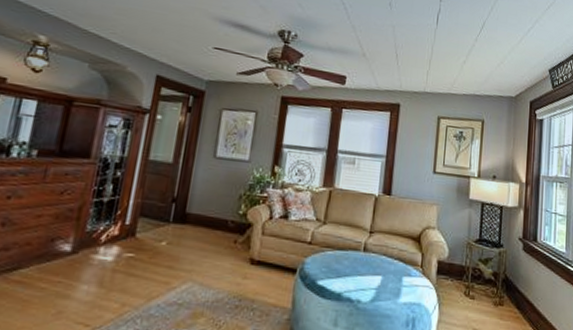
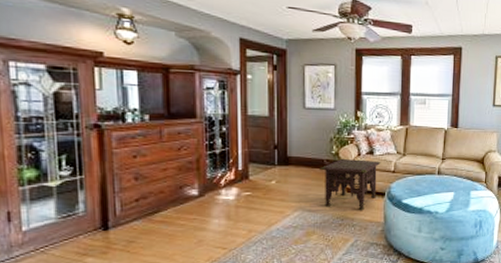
side table: none [221,222,296,289] -> present [320,159,381,210]

